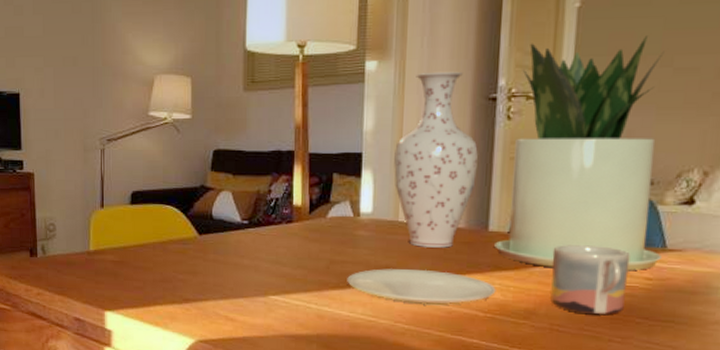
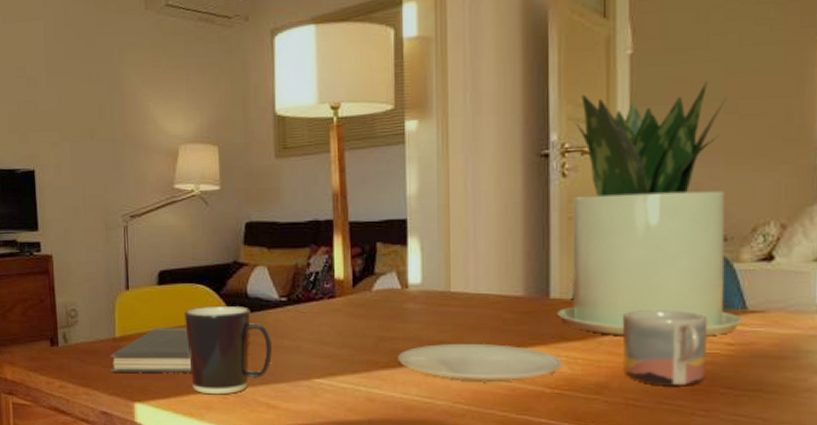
hardcover book: none [84,244,213,286] -> present [110,328,250,373]
mug: none [154,225,232,307] -> present [185,305,272,395]
vase: present [394,71,479,248] -> none [442,127,534,319]

